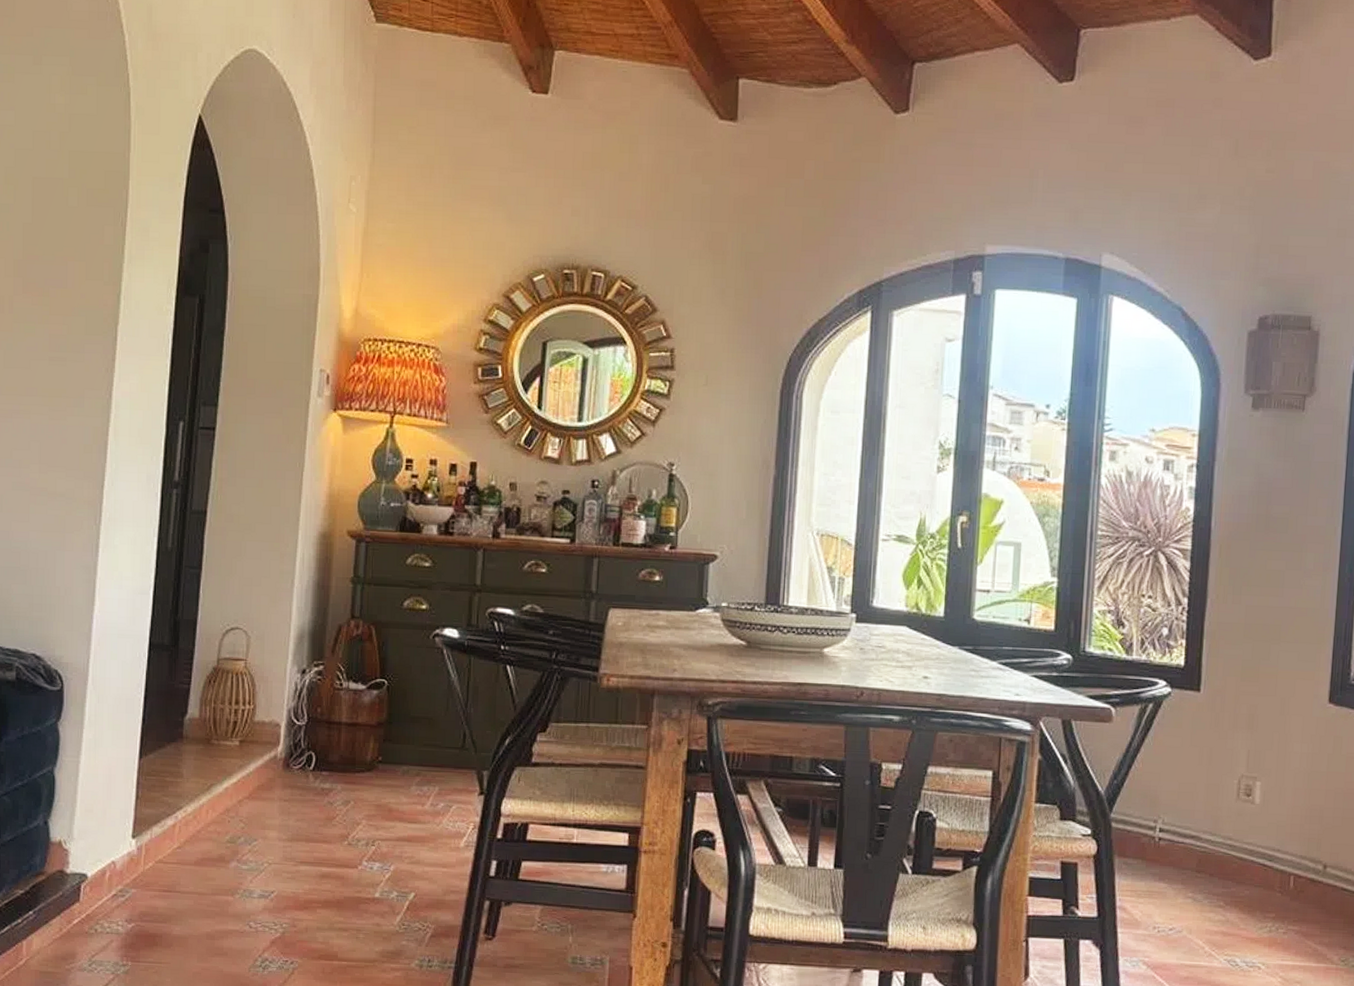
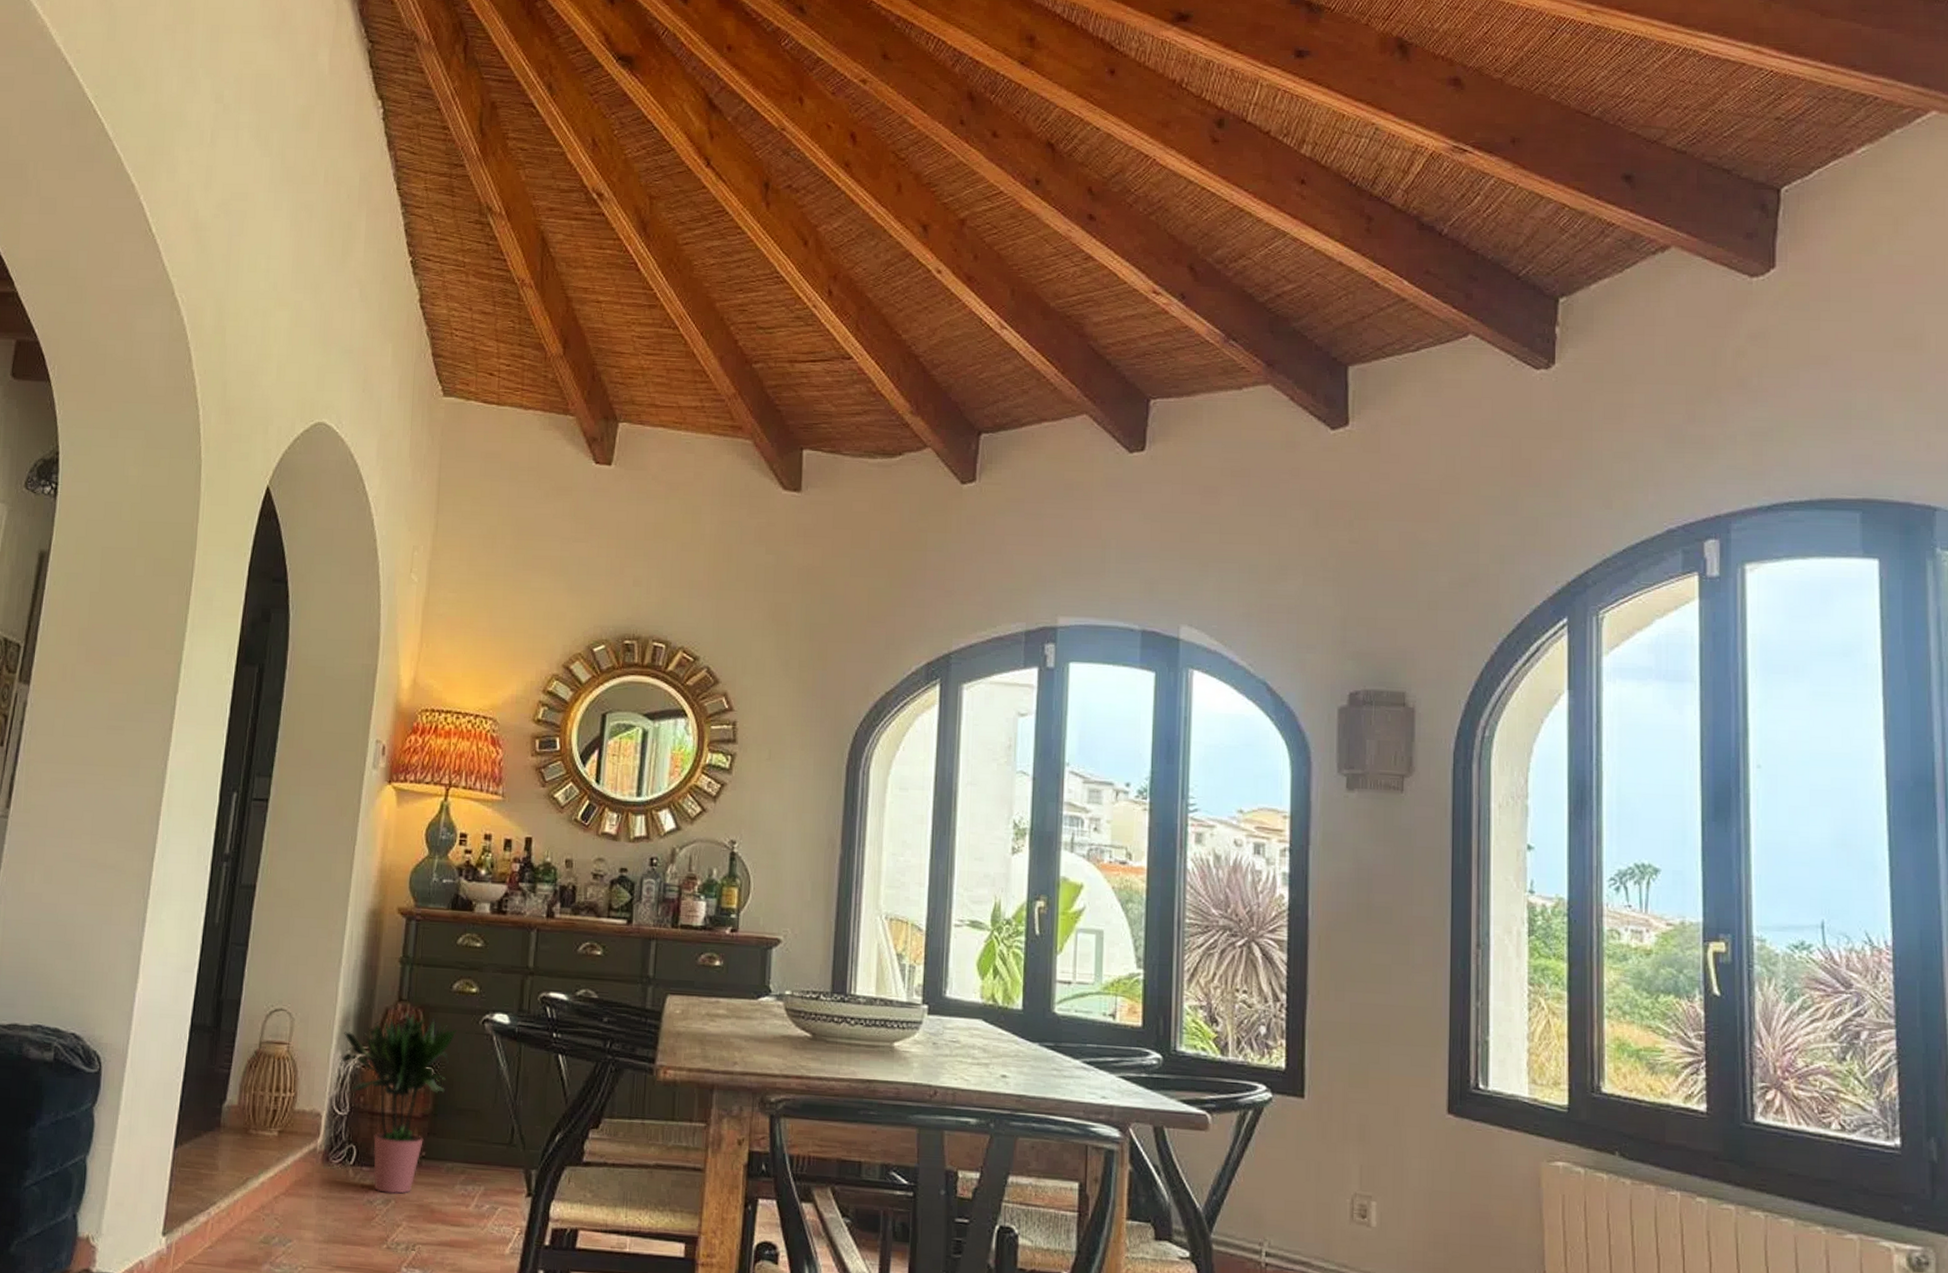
potted plant: none [296,629,409,796] -> present [340,1012,458,1195]

